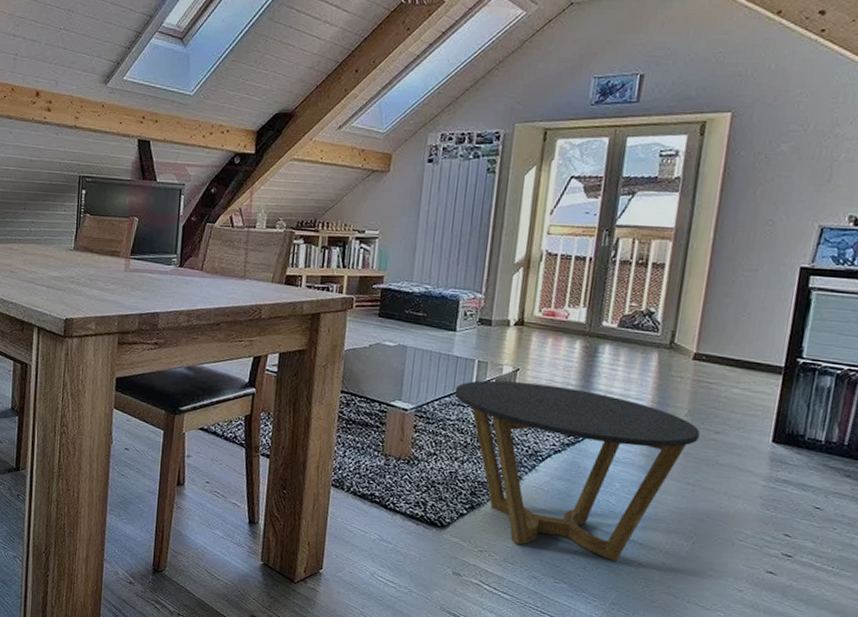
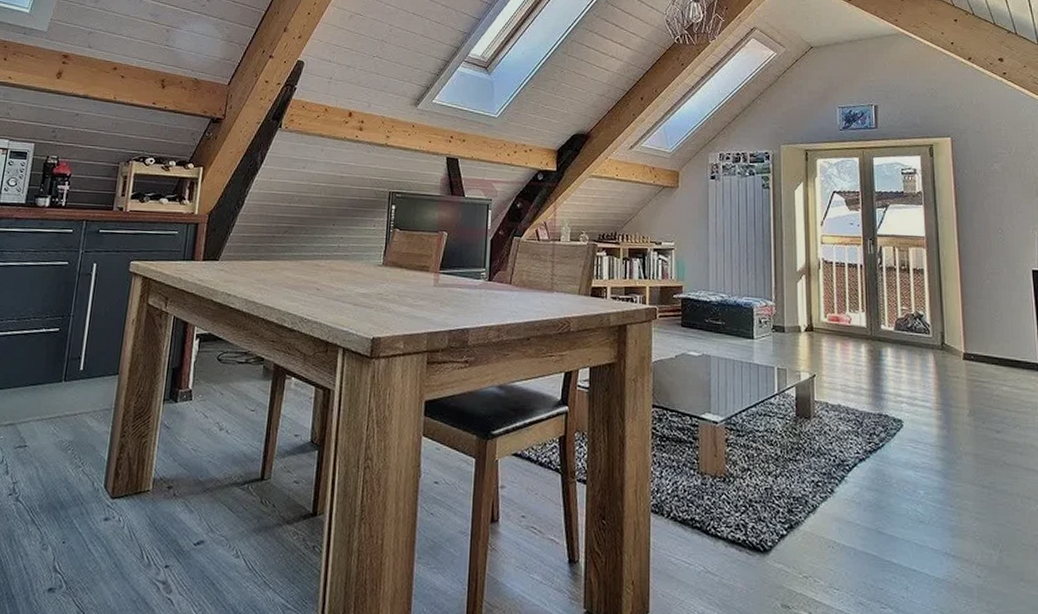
side table: present [454,380,700,562] -> none [759,387,984,579]

